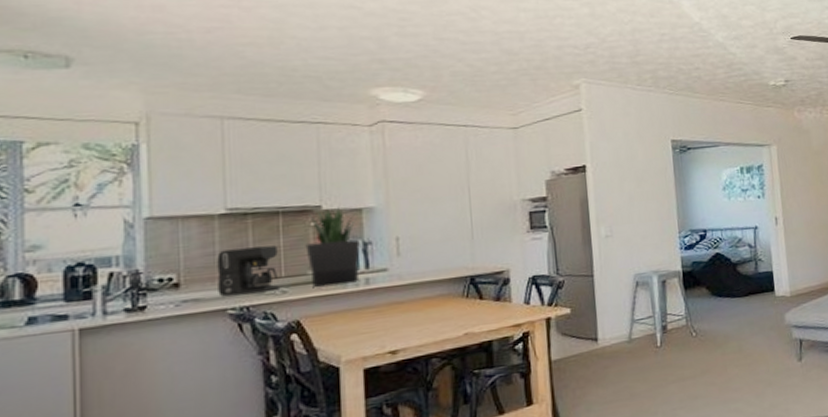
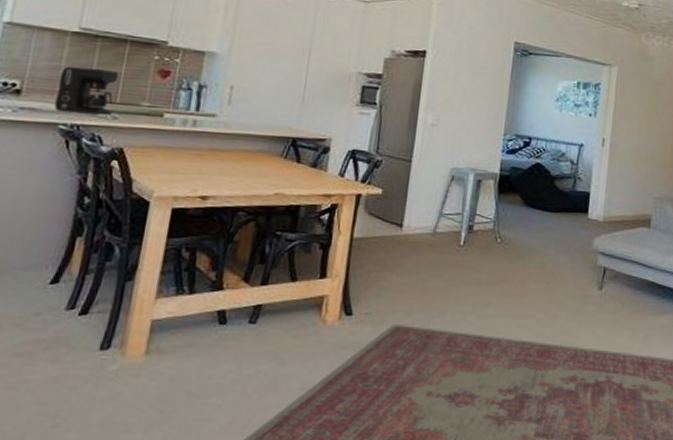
planter: present [305,207,360,288] -> none [142,42,198,124]

